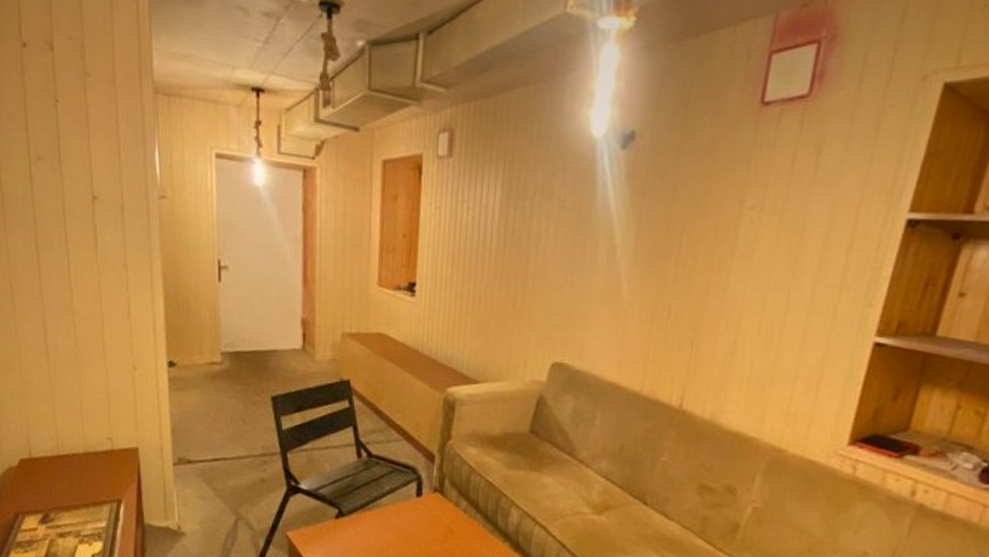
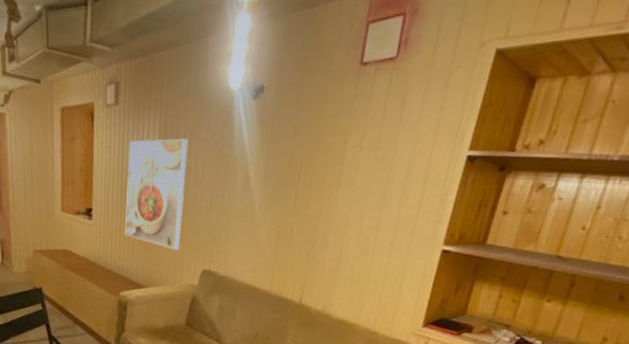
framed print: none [455,197,538,337] -> present [125,138,188,250]

